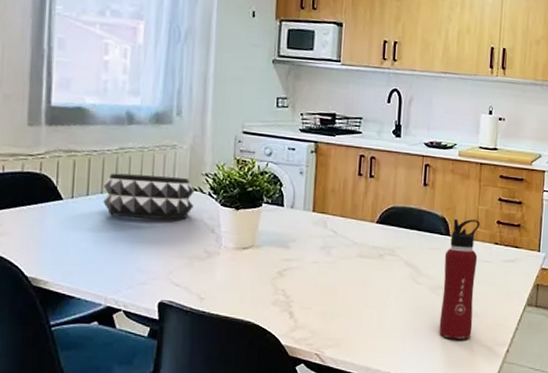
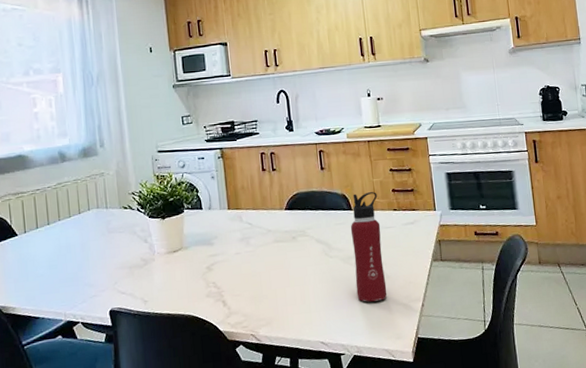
decorative bowl: present [103,173,195,220] -> none [48,199,126,242]

